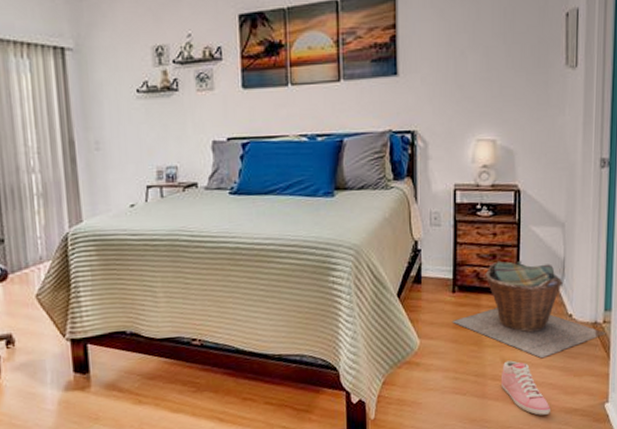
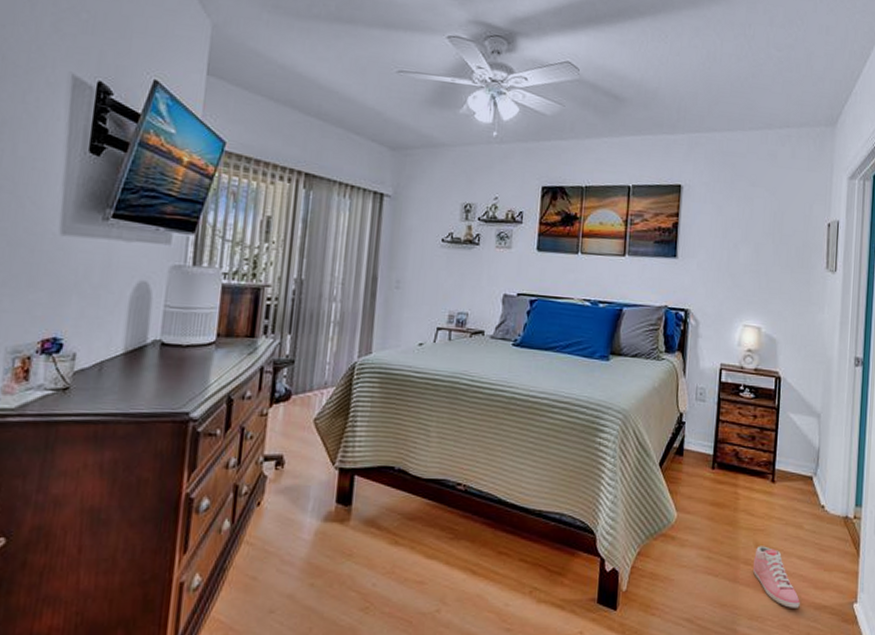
laundry basket: present [451,260,608,359] -> none [709,442,858,548]

